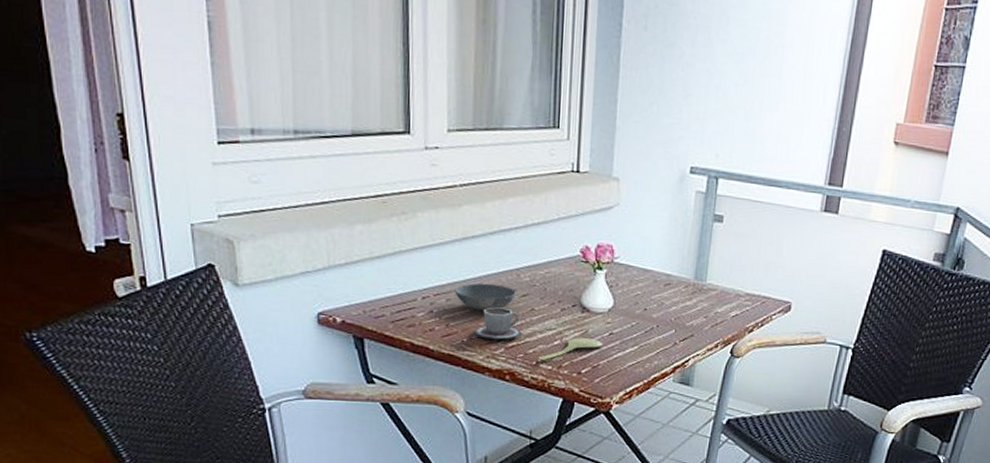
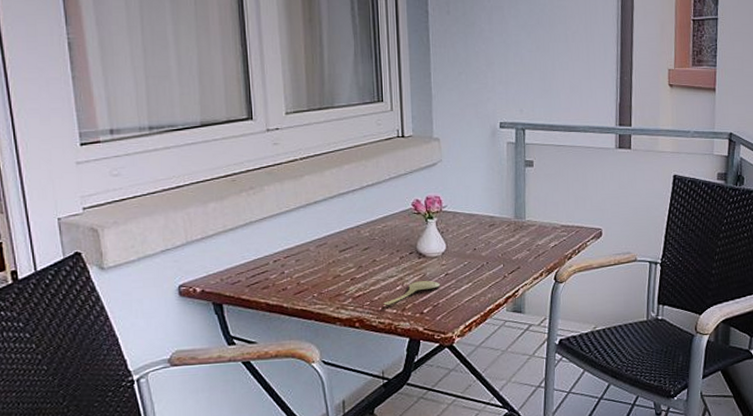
bowl: present [455,283,516,311] -> none [303,241,358,267]
cup: present [474,307,522,340] -> none [323,262,367,292]

